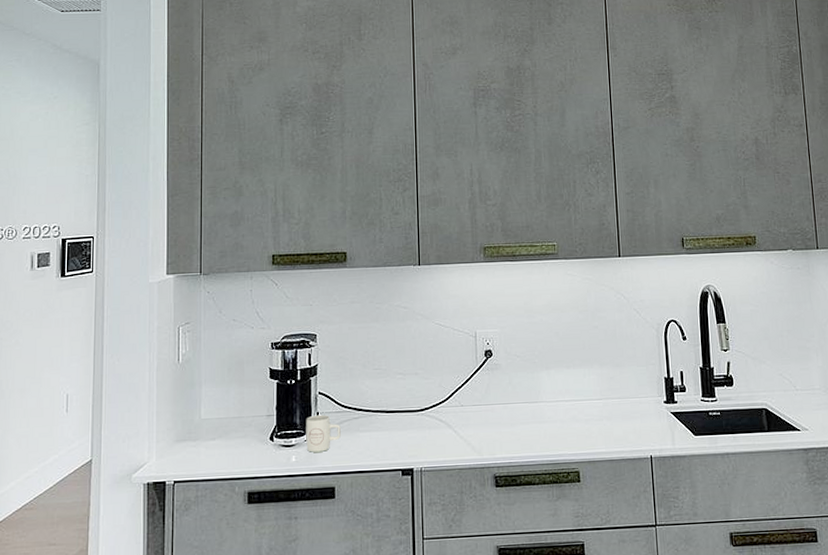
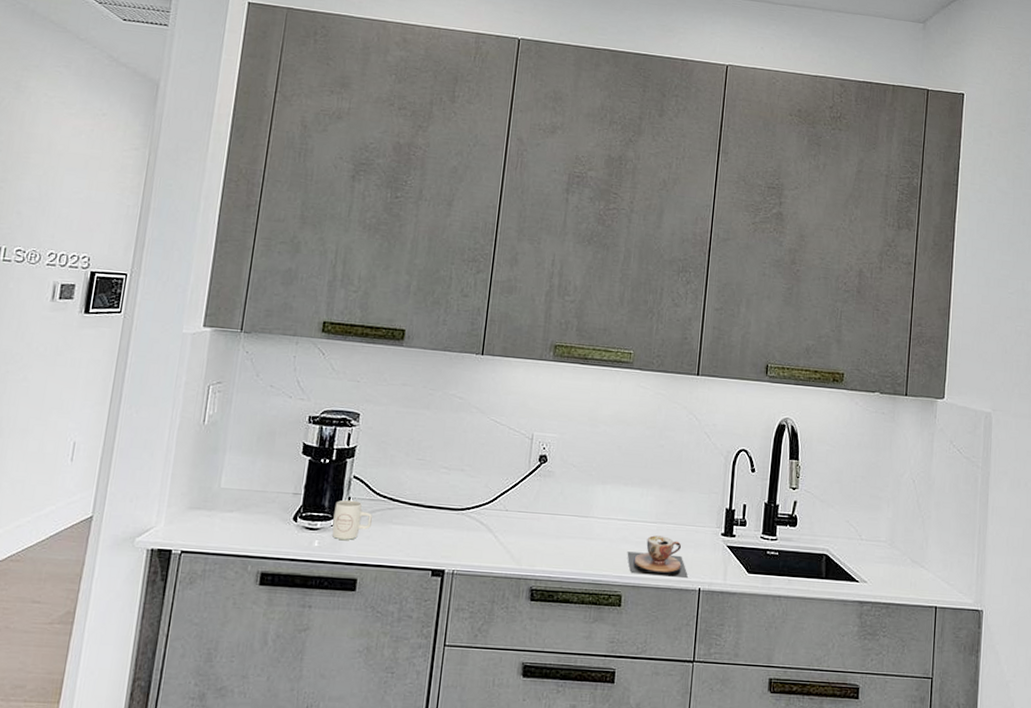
teacup: none [578,411,640,450] -> present [627,535,689,579]

